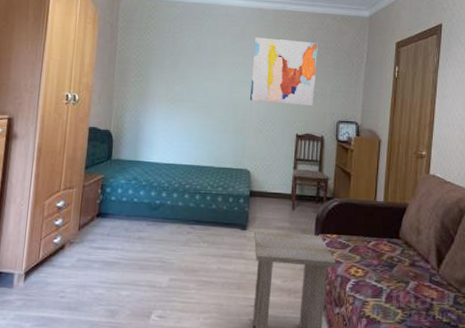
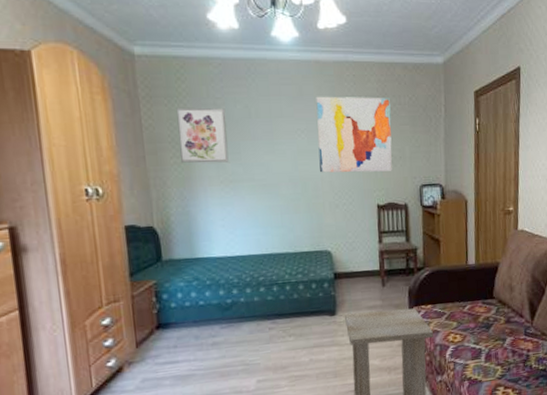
wall art: none [140,38,180,85] -> present [176,107,229,163]

